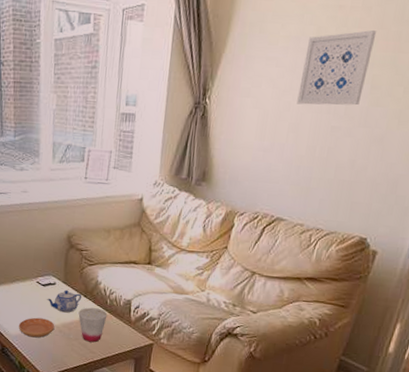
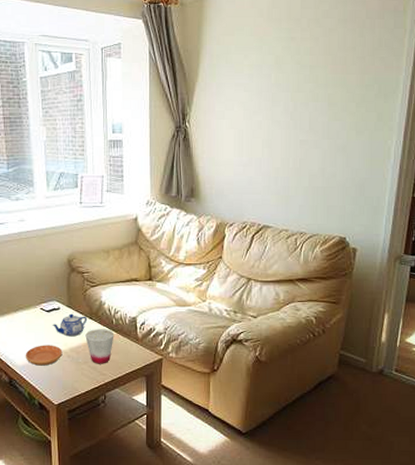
wall art: present [297,30,377,106] -> none [267,57,326,123]

